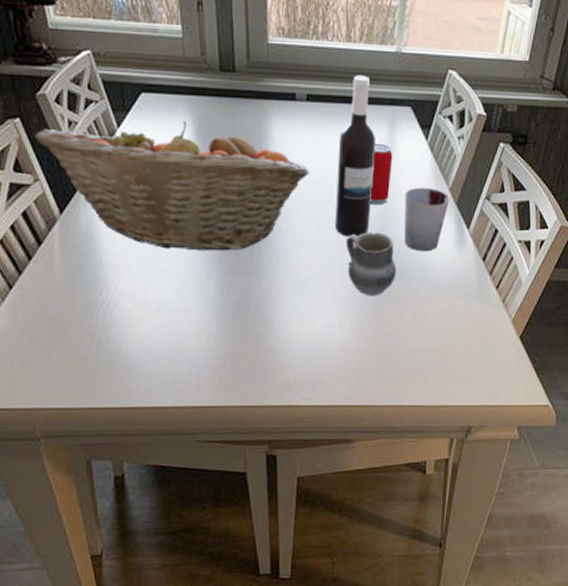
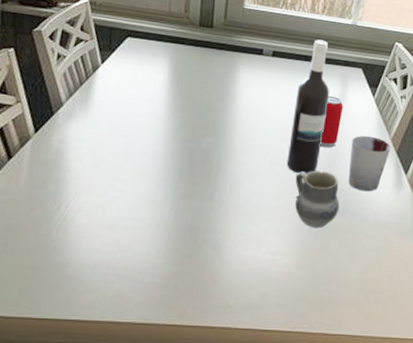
fruit basket: present [34,121,310,251] -> none [24,58,269,178]

